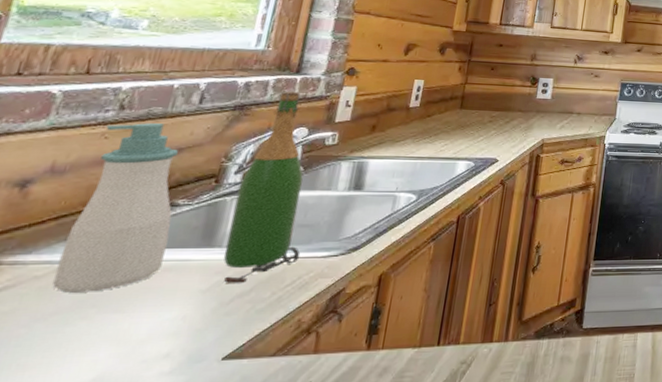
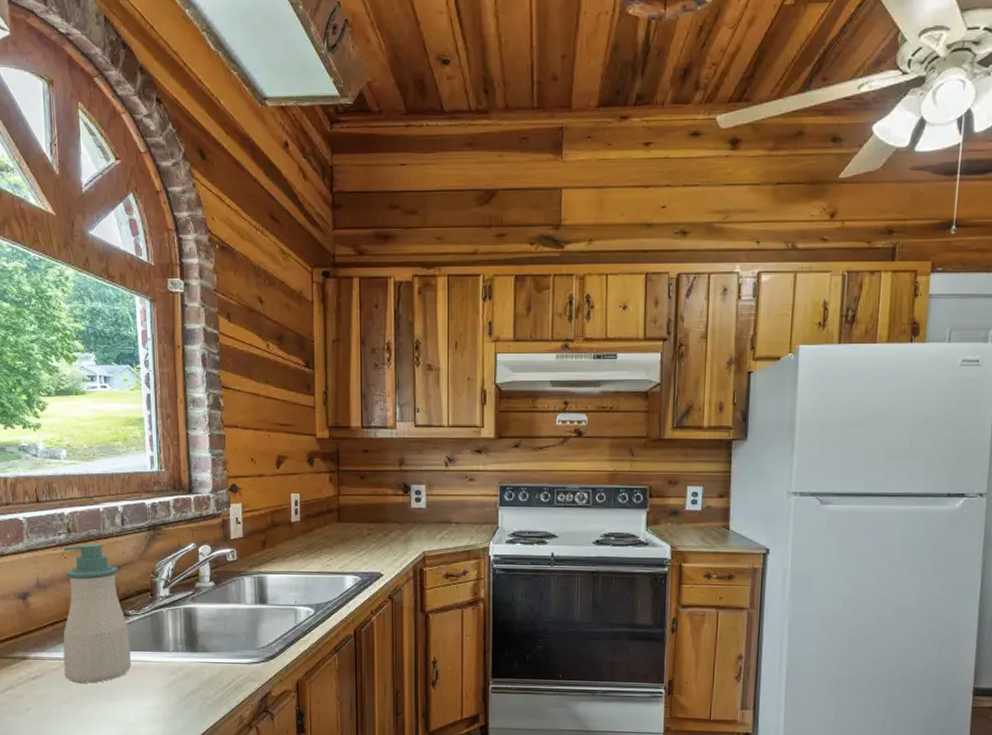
wine bottle: present [223,91,304,284] -> none [169,510,229,683]

